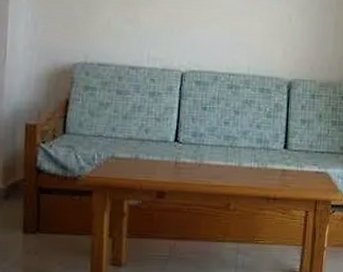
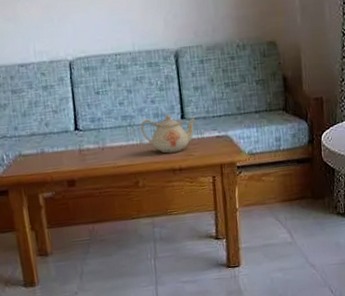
teapot: none [242,141,298,181] -> present [141,113,196,154]

